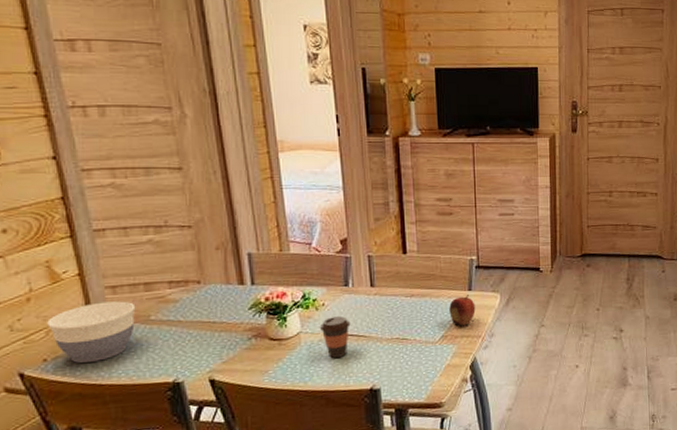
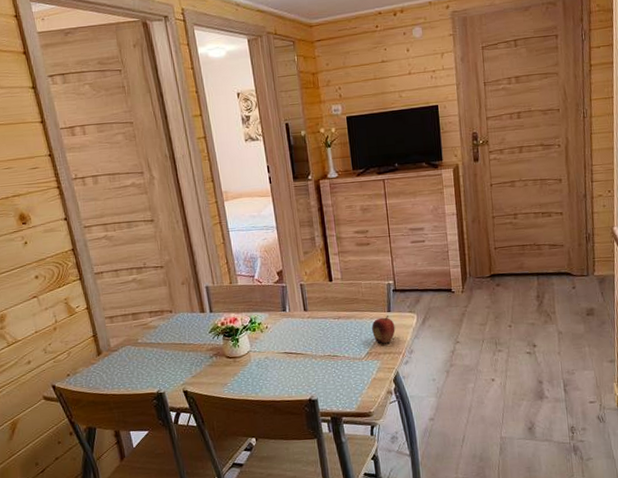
bowl: present [47,301,136,363] -> none [68,328,128,377]
coffee cup: present [319,316,351,359] -> none [264,337,290,374]

